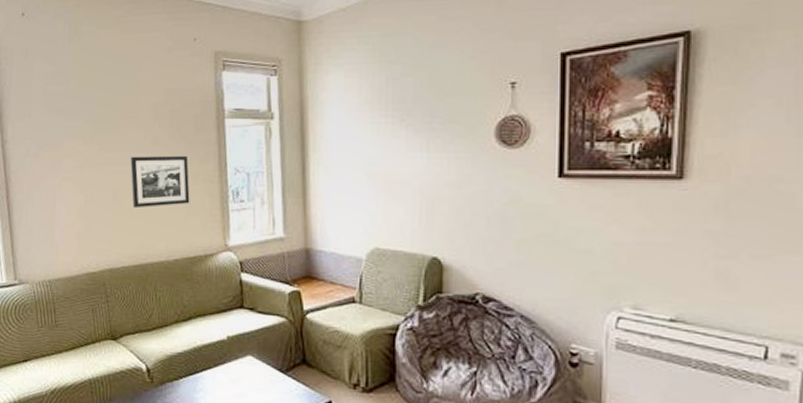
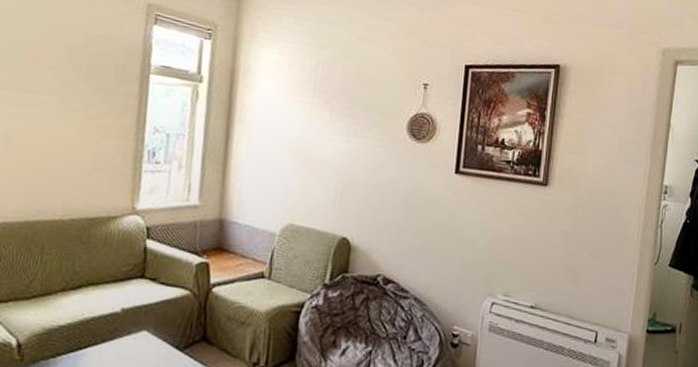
picture frame: present [130,156,190,209] -> none [27,98,103,159]

